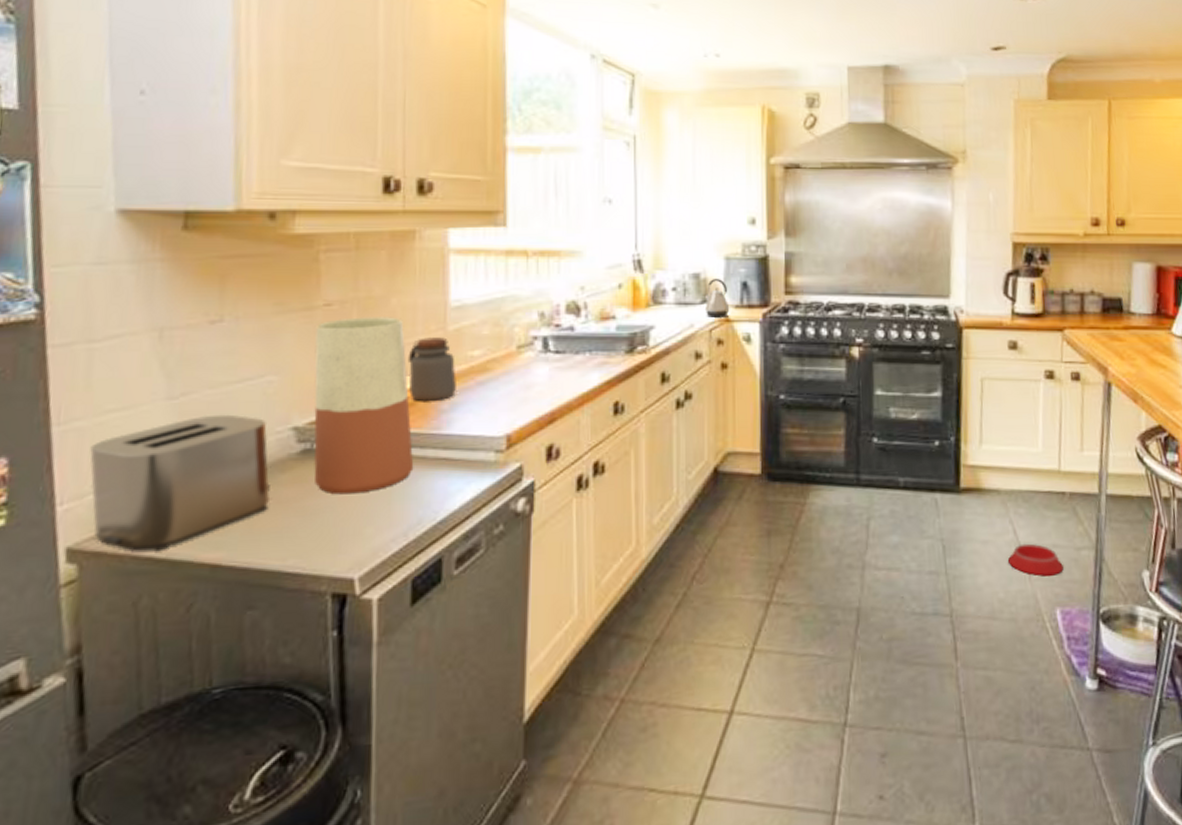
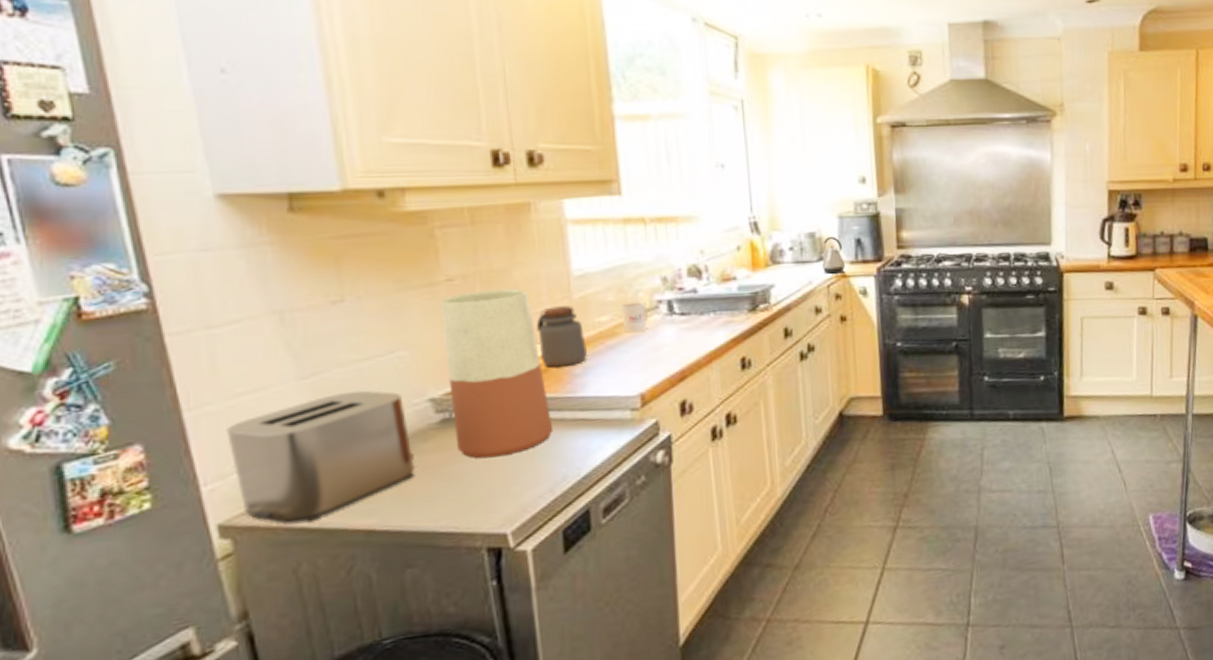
mug: none [495,338,522,370] -> present [621,302,648,334]
pet bowl: present [1007,543,1063,577] -> none [1106,460,1155,489]

